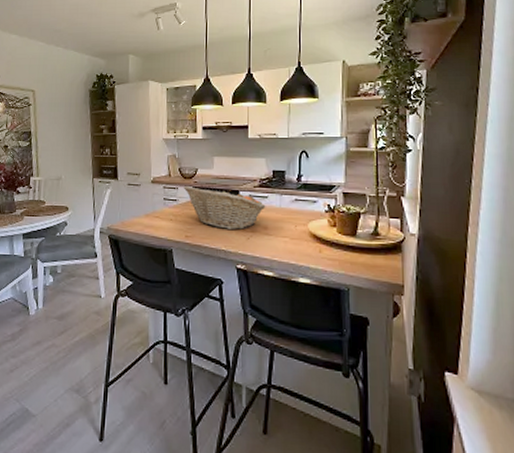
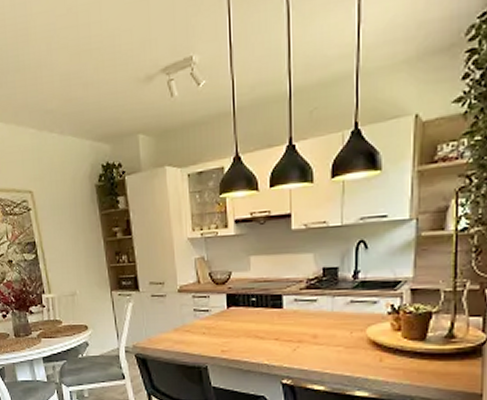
fruit basket: present [183,185,266,230] -> none [216,292,315,340]

